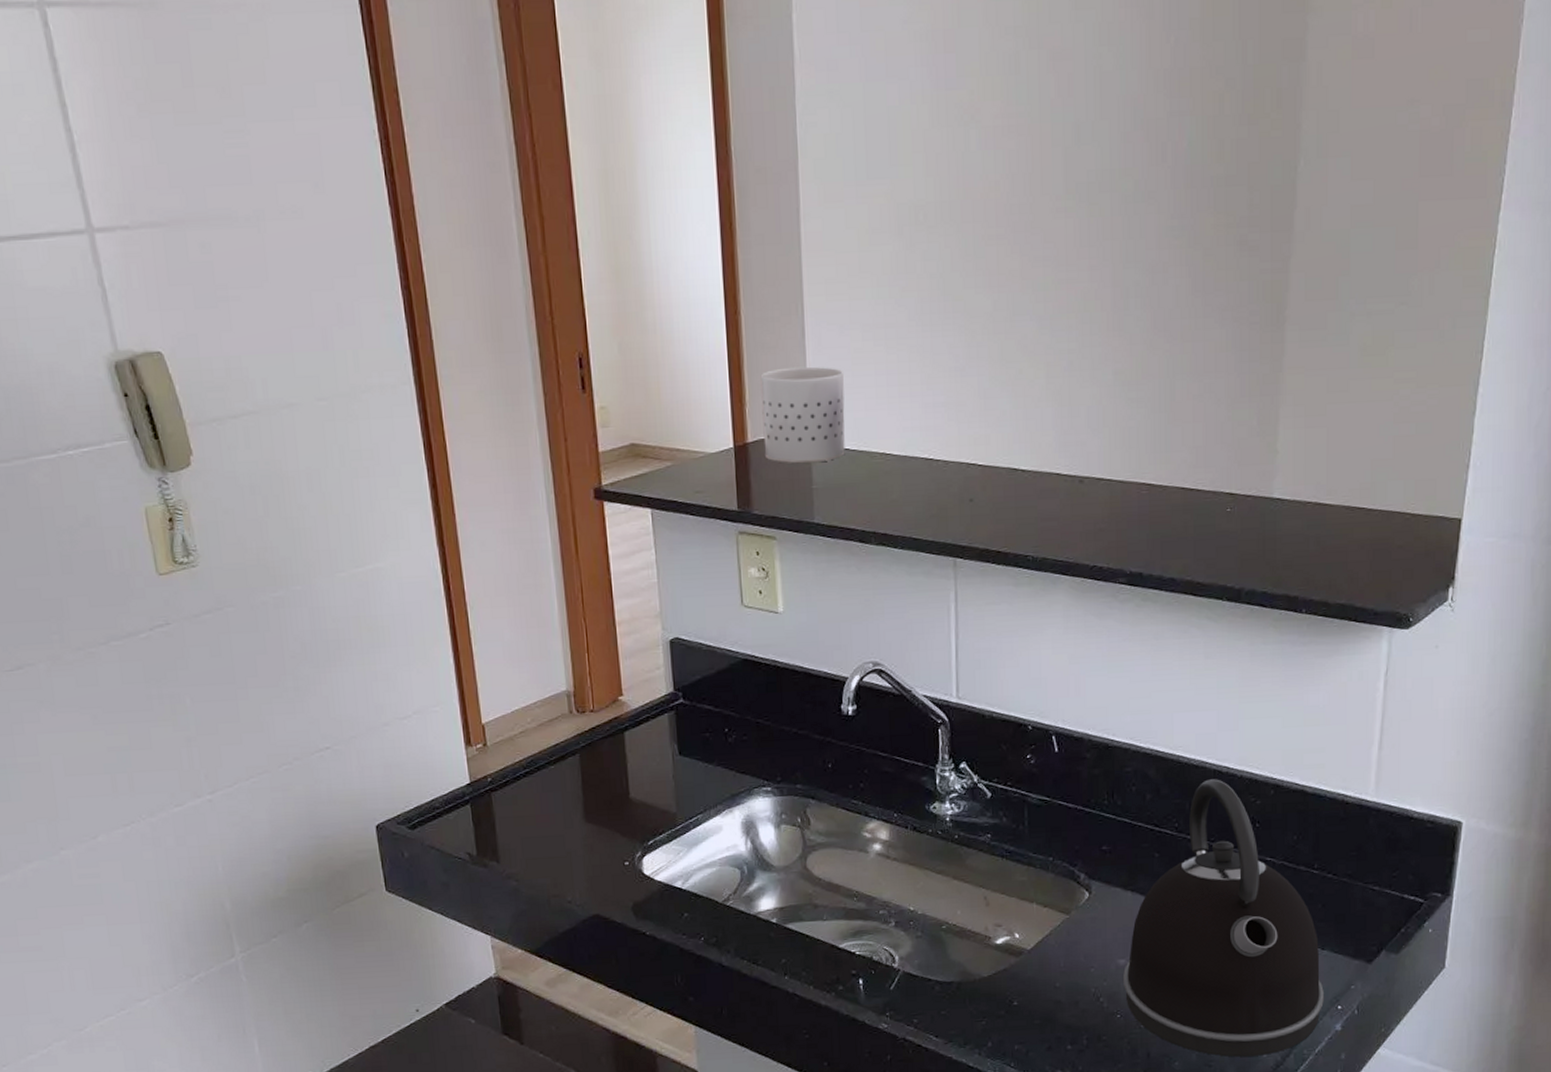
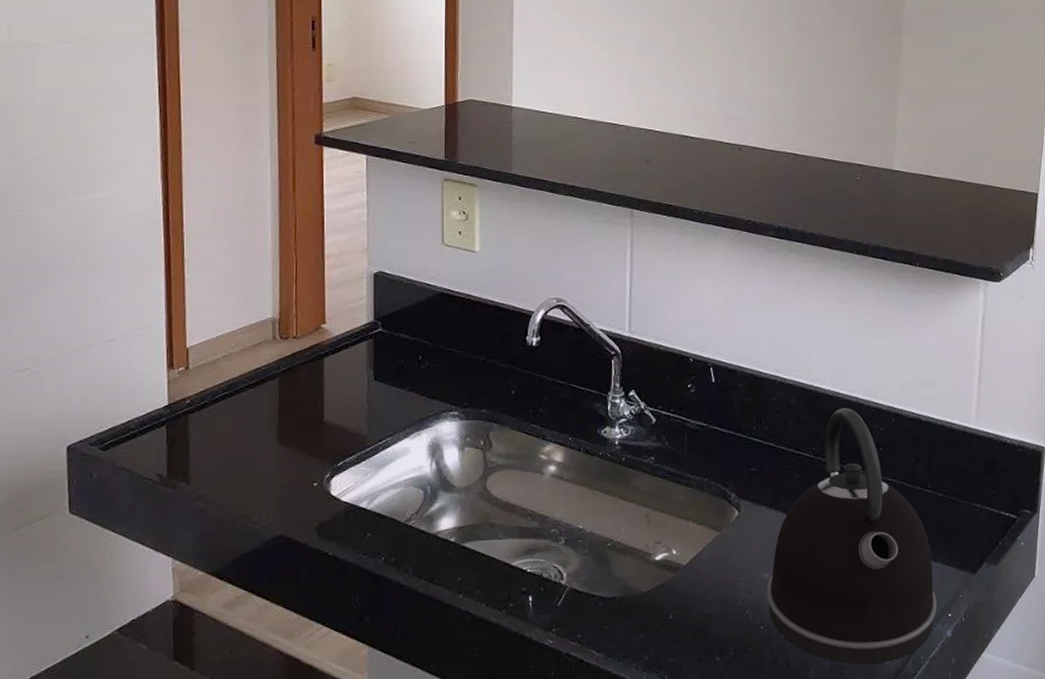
mug: present [760,366,845,464] -> none [472,40,544,122]

